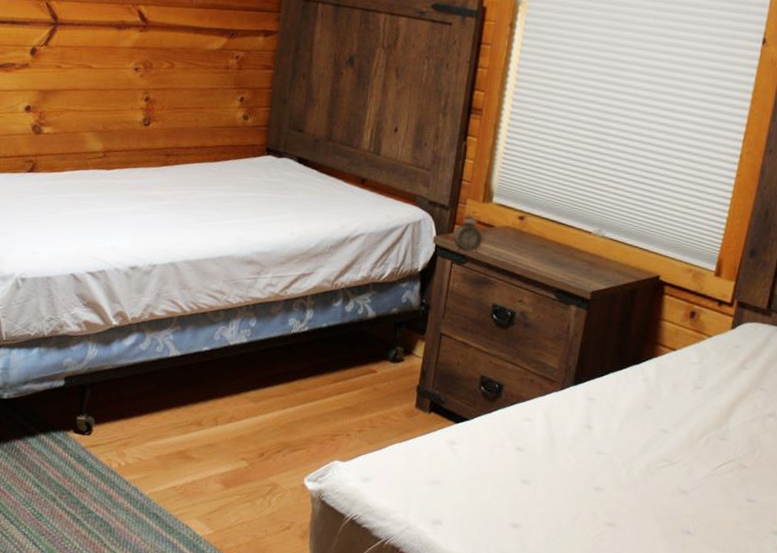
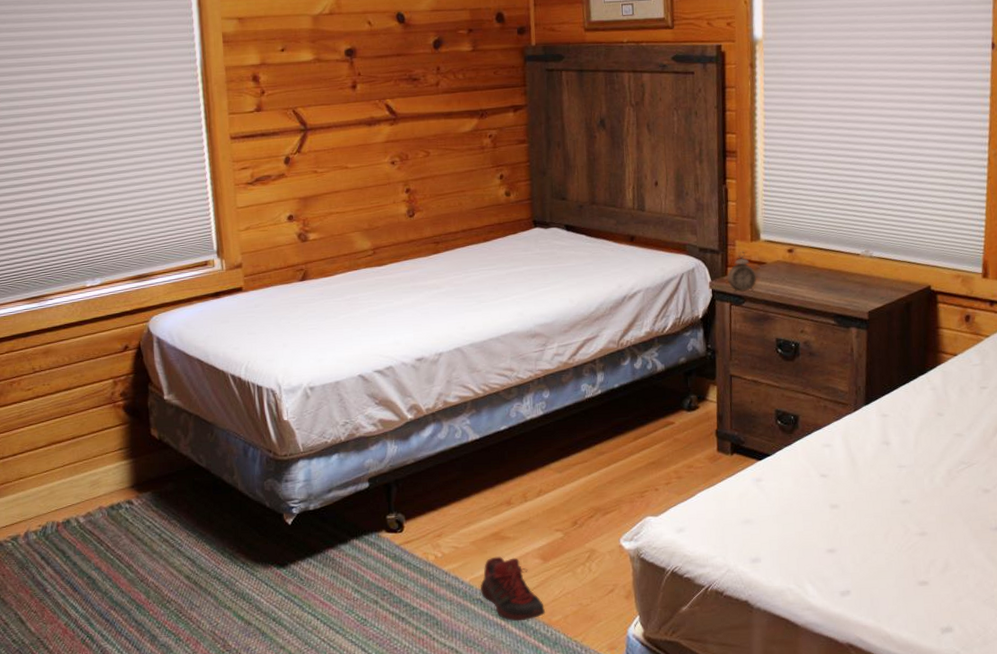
athletic shoe: none [158,474,219,543] -> present [480,556,546,622]

